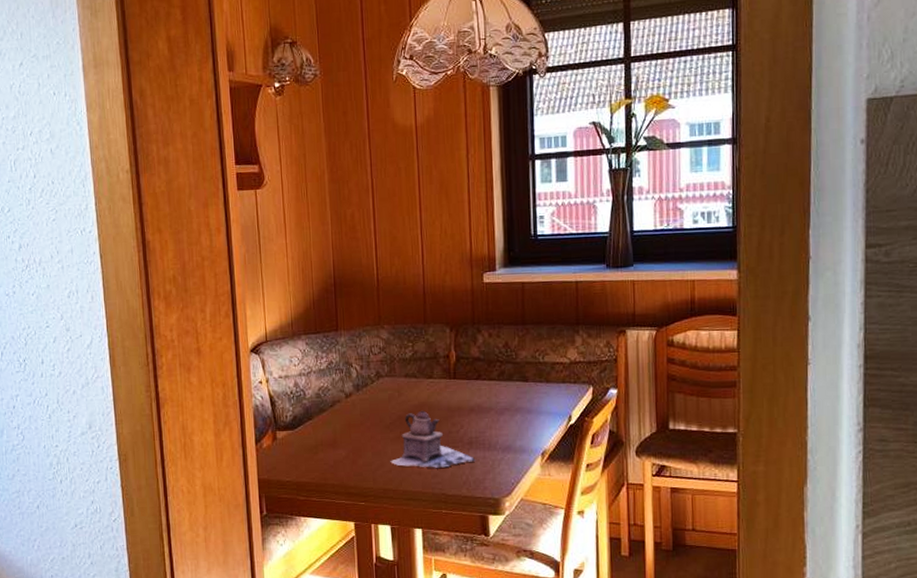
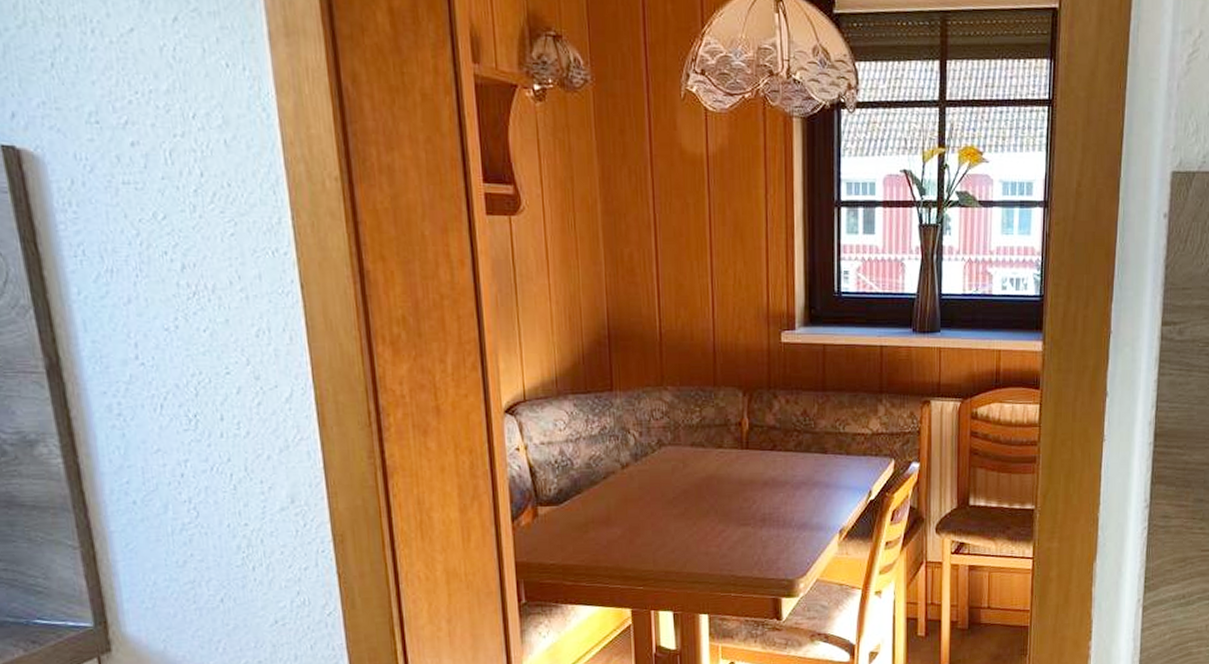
teapot: present [390,410,476,468] -> none [673,483,769,548]

